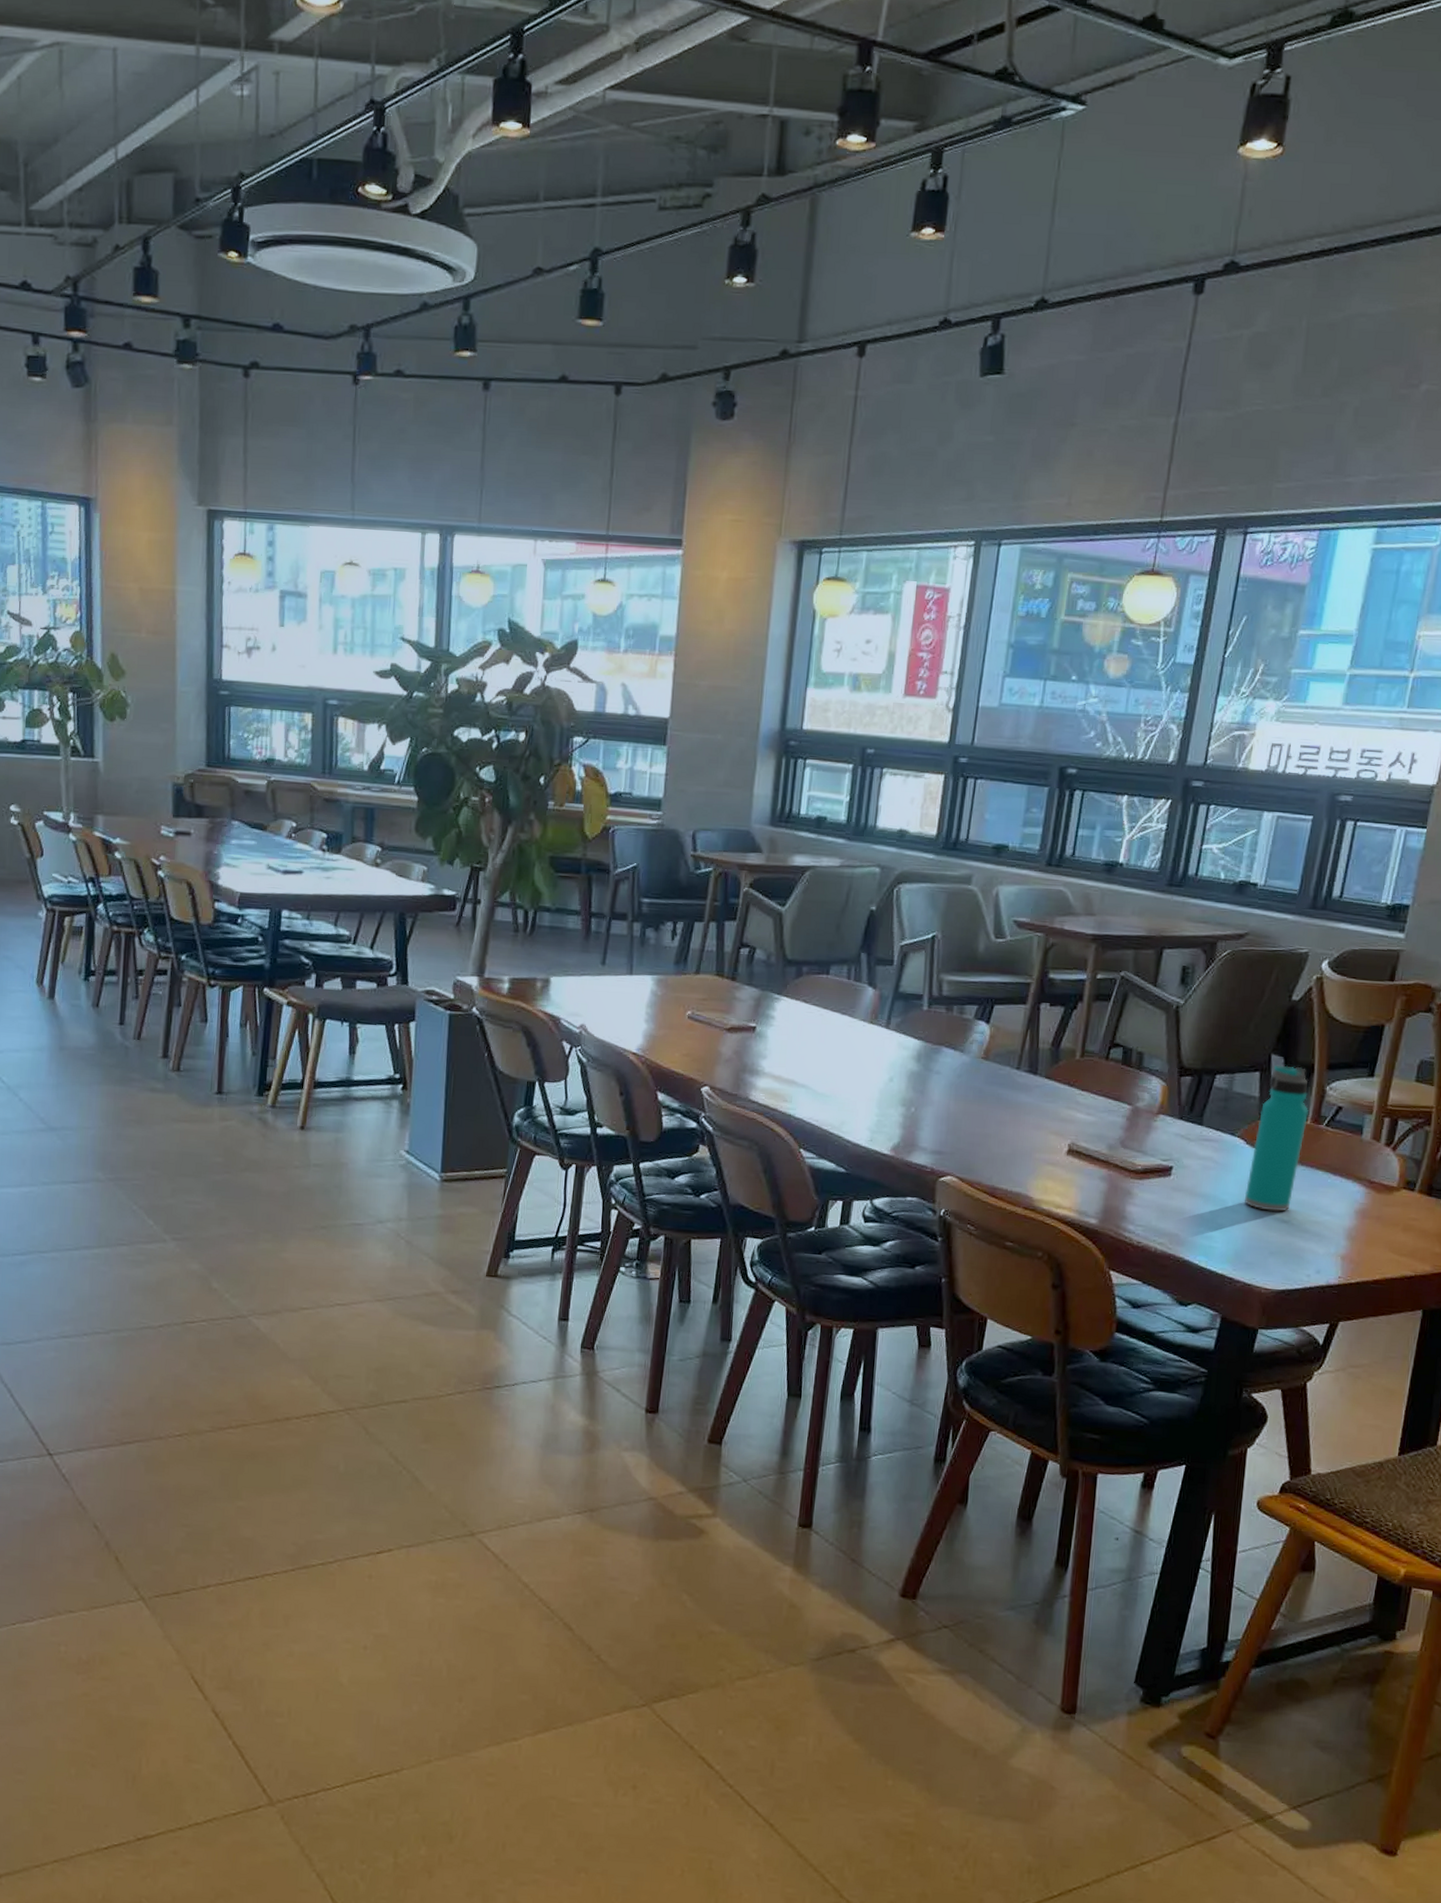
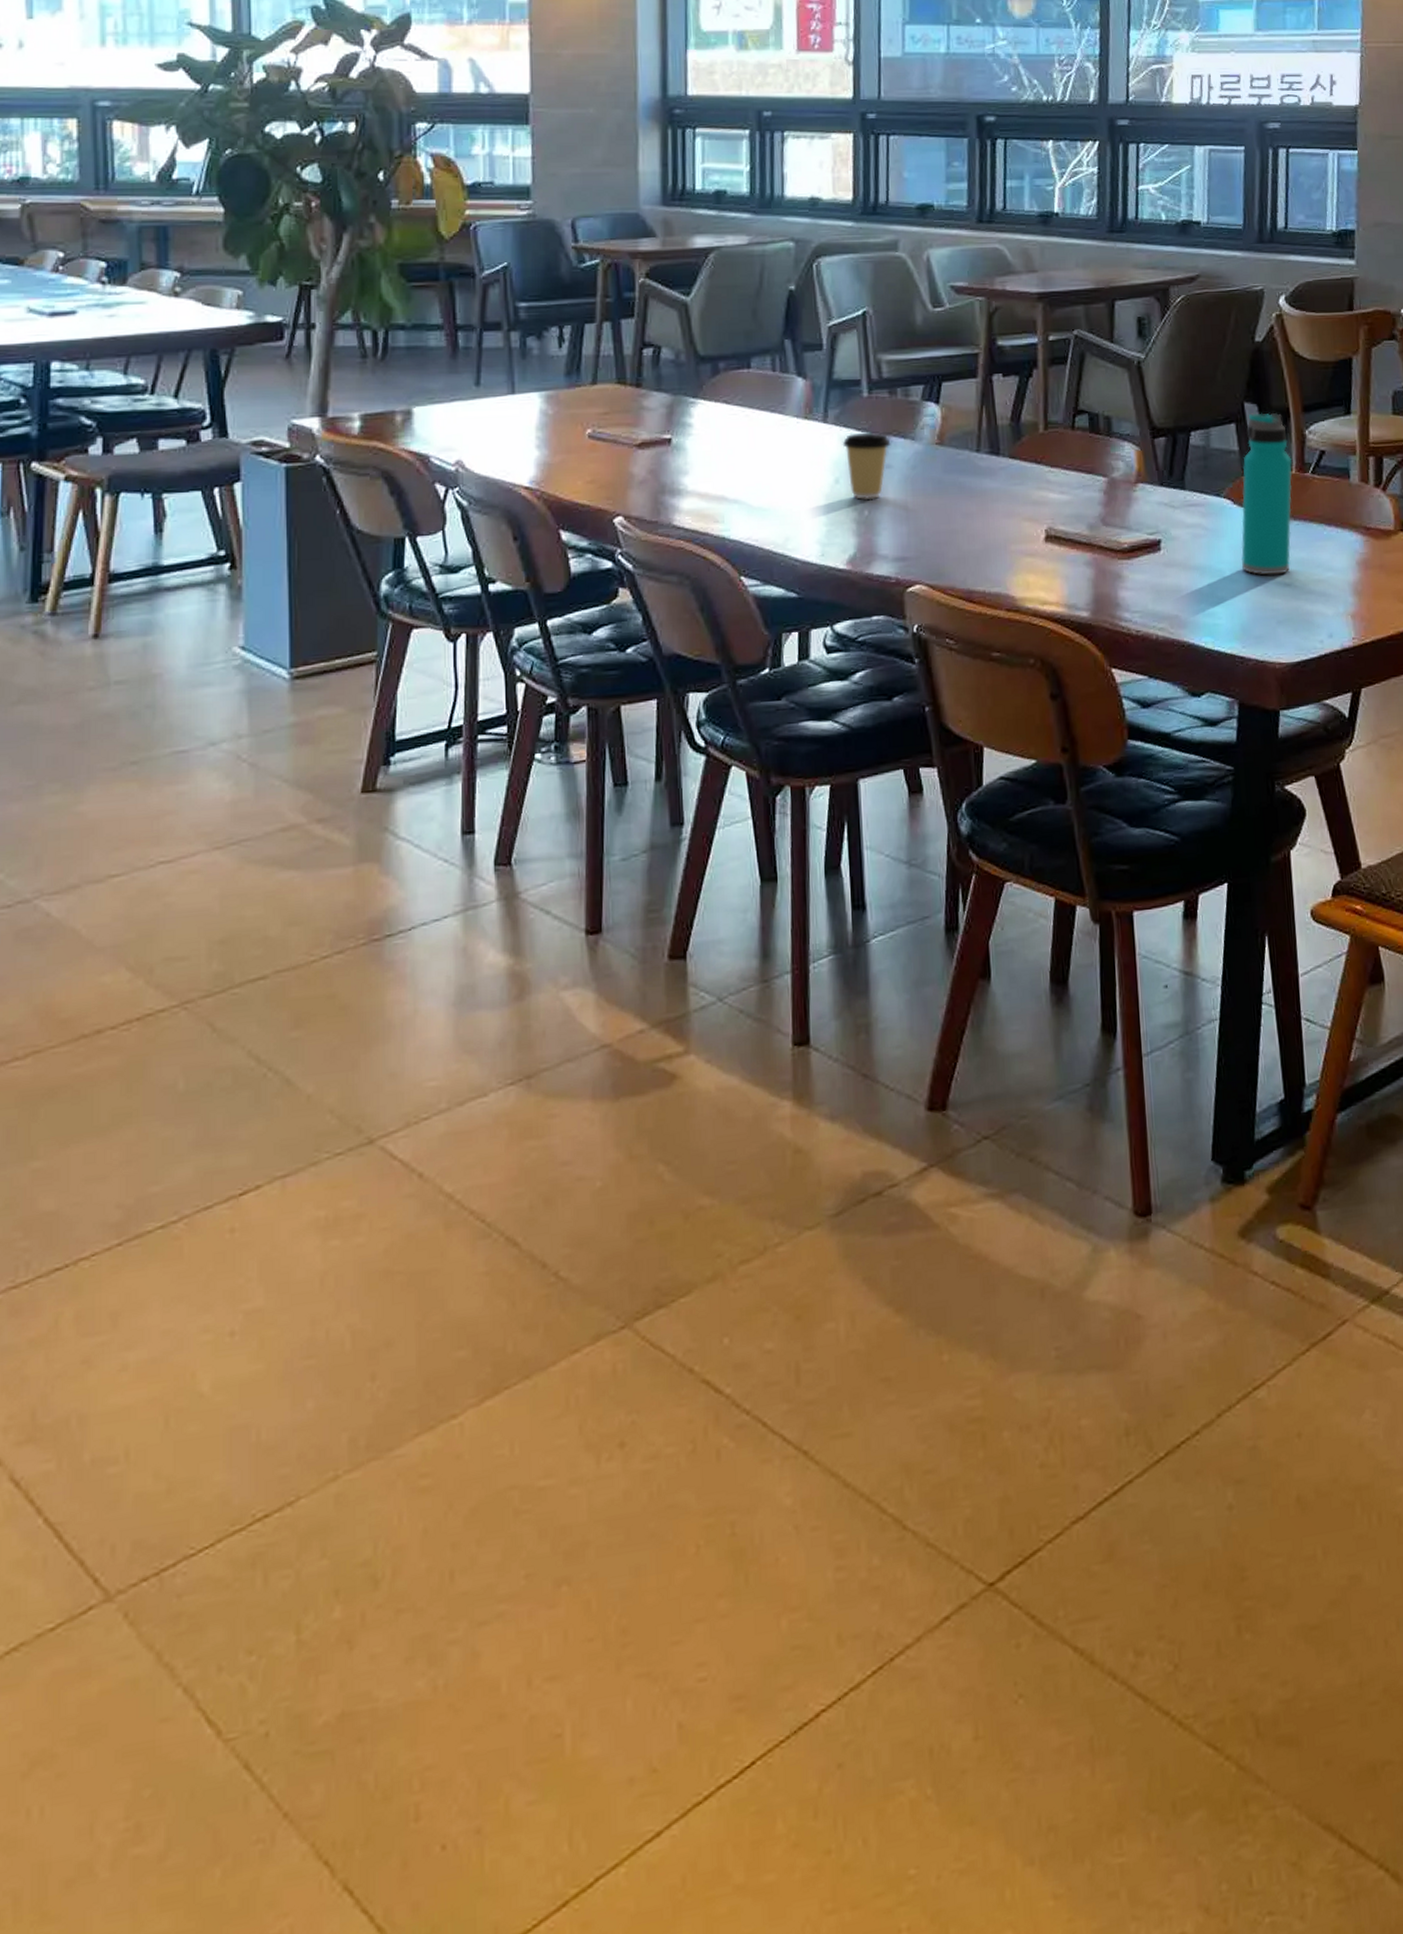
coffee cup: none [899,1041,942,1100] -> present [842,433,891,500]

